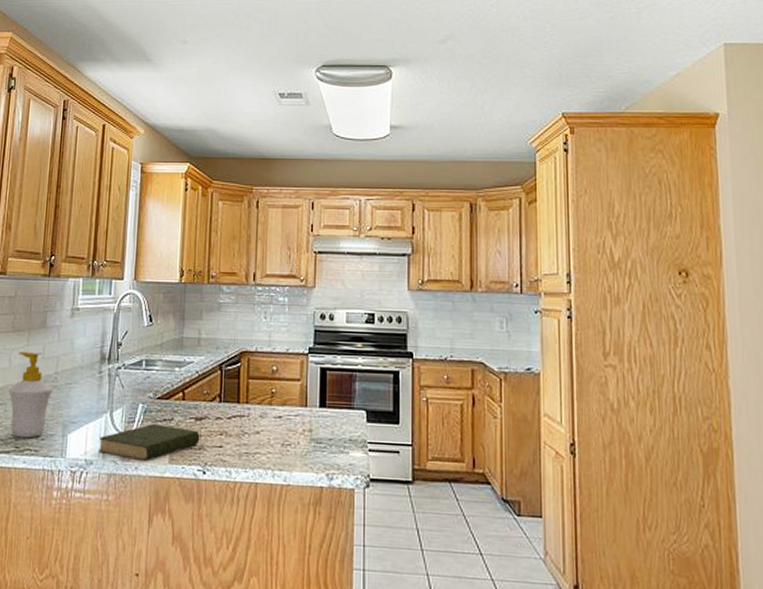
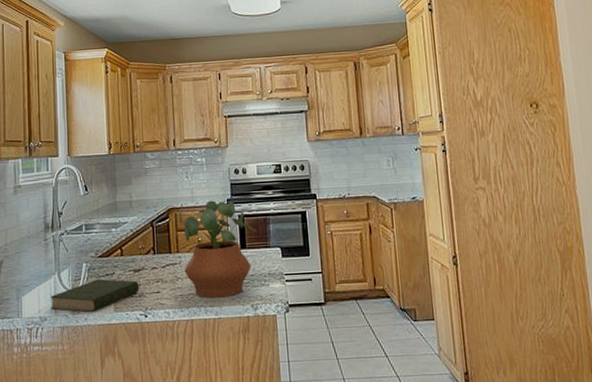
potted plant: none [252,347,340,462] -> present [179,200,257,298]

